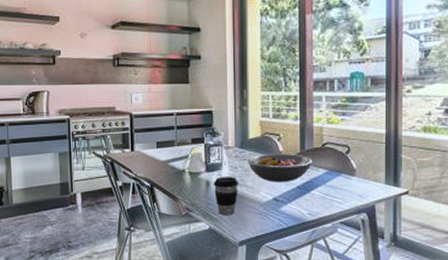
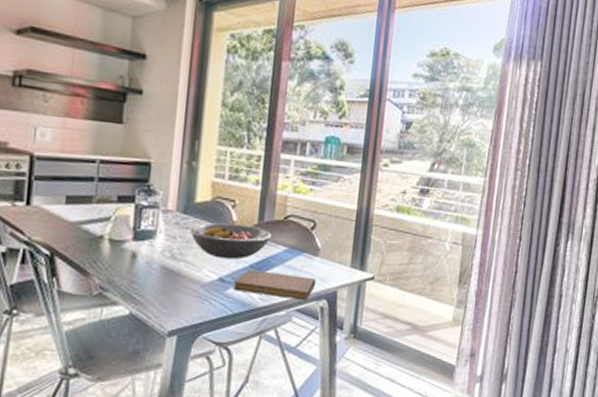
coffee cup: present [214,177,238,216] -> none [142,248,175,298]
notebook: none [286,190,355,215] -> present [233,270,316,301]

